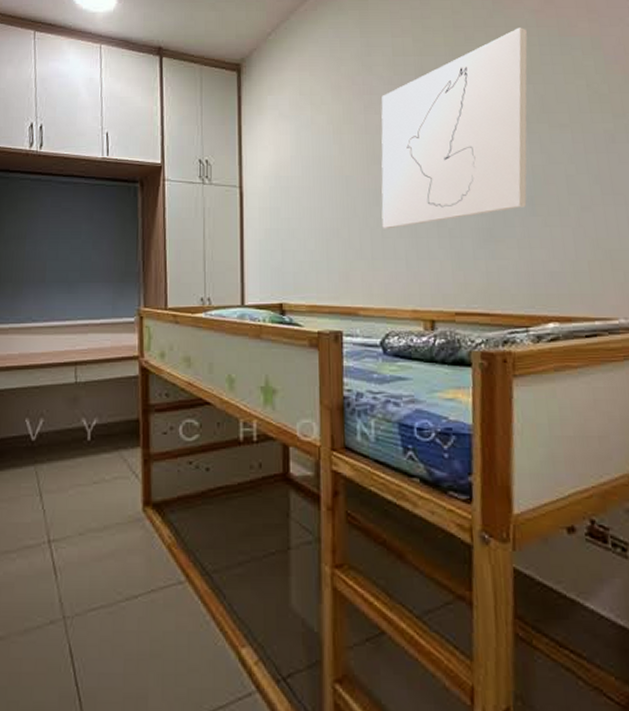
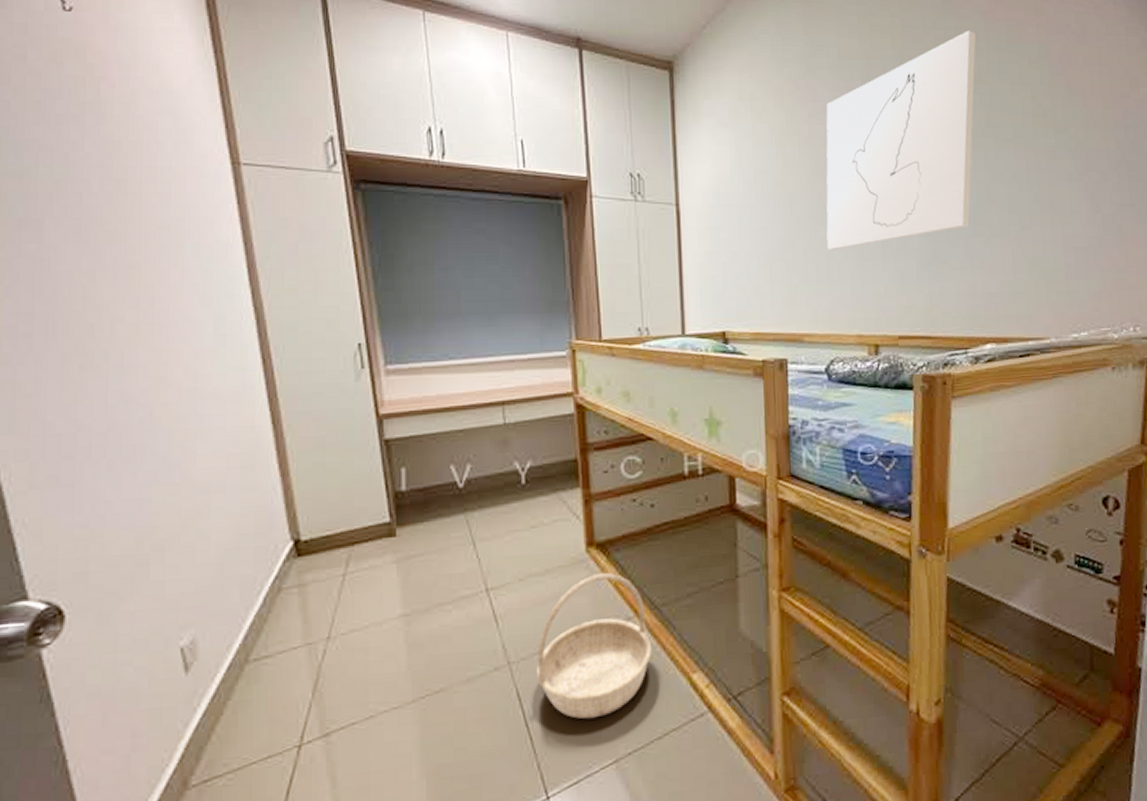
basket: none [88,534,202,685] -> present [536,573,652,719]

